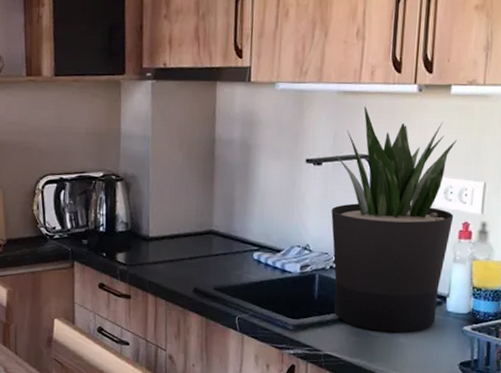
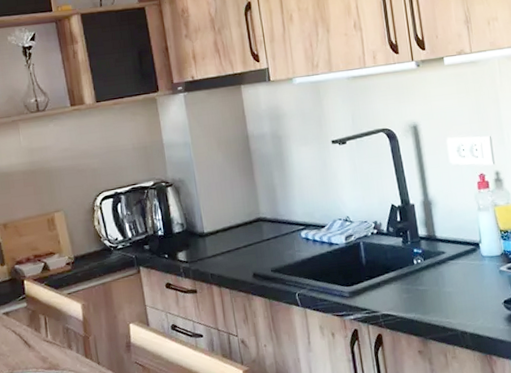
planter: present [331,106,457,333] -> none [356,86,474,285]

